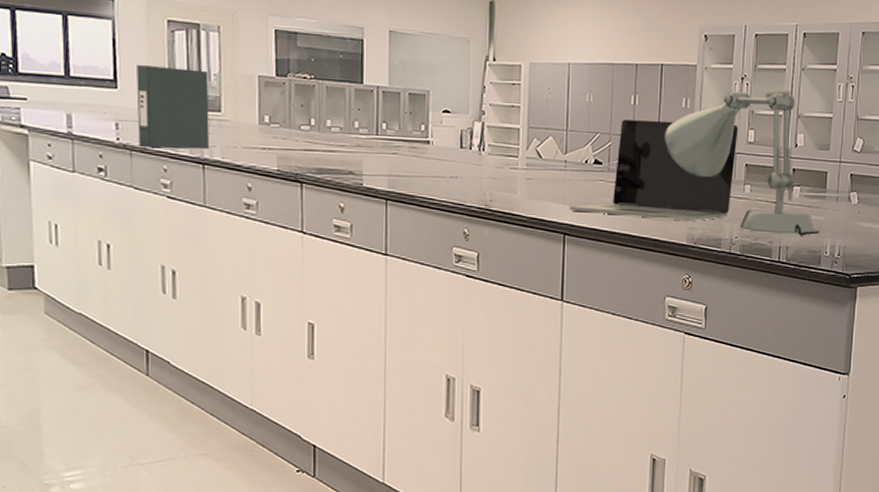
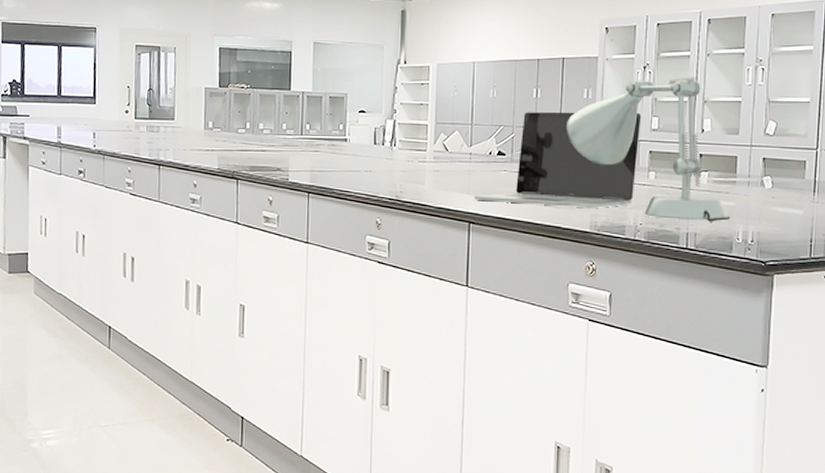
binder: present [136,65,209,150] -> none [110,84,166,153]

